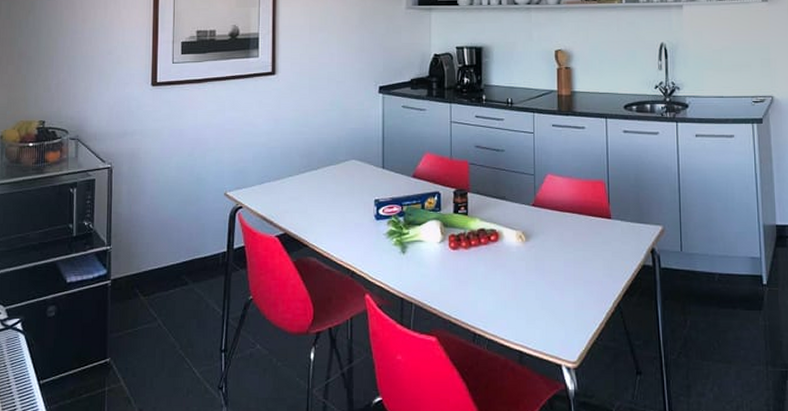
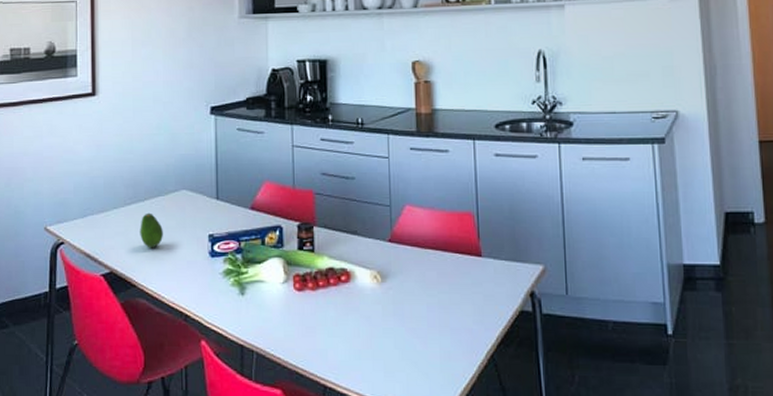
fruit: none [312,180,333,212] -> present [140,212,163,248]

